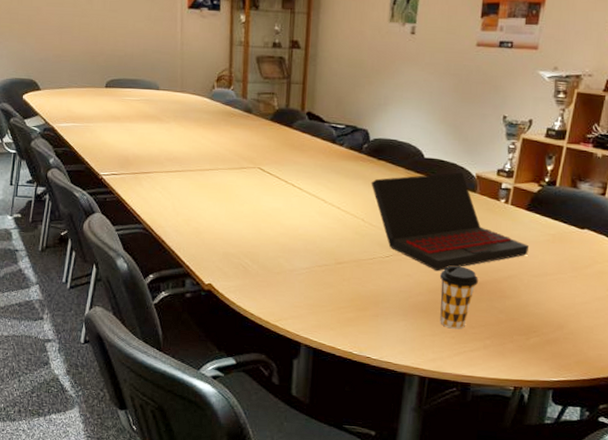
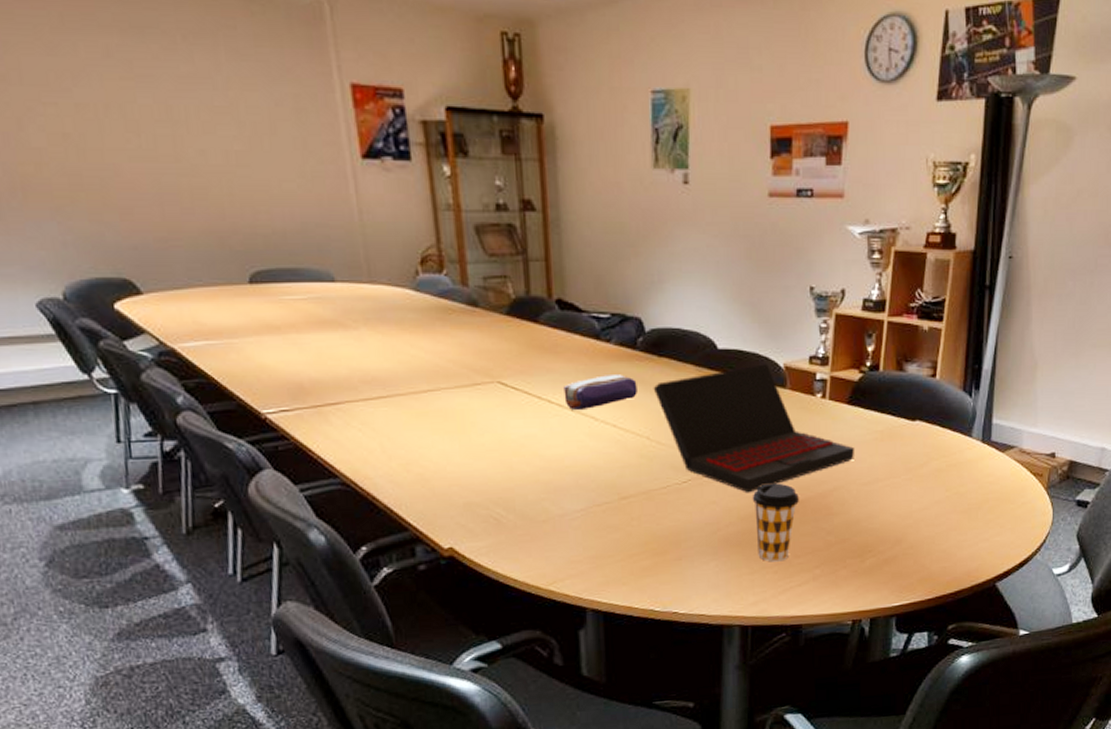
pencil case: none [304,169,359,194] -> present [563,374,637,410]

